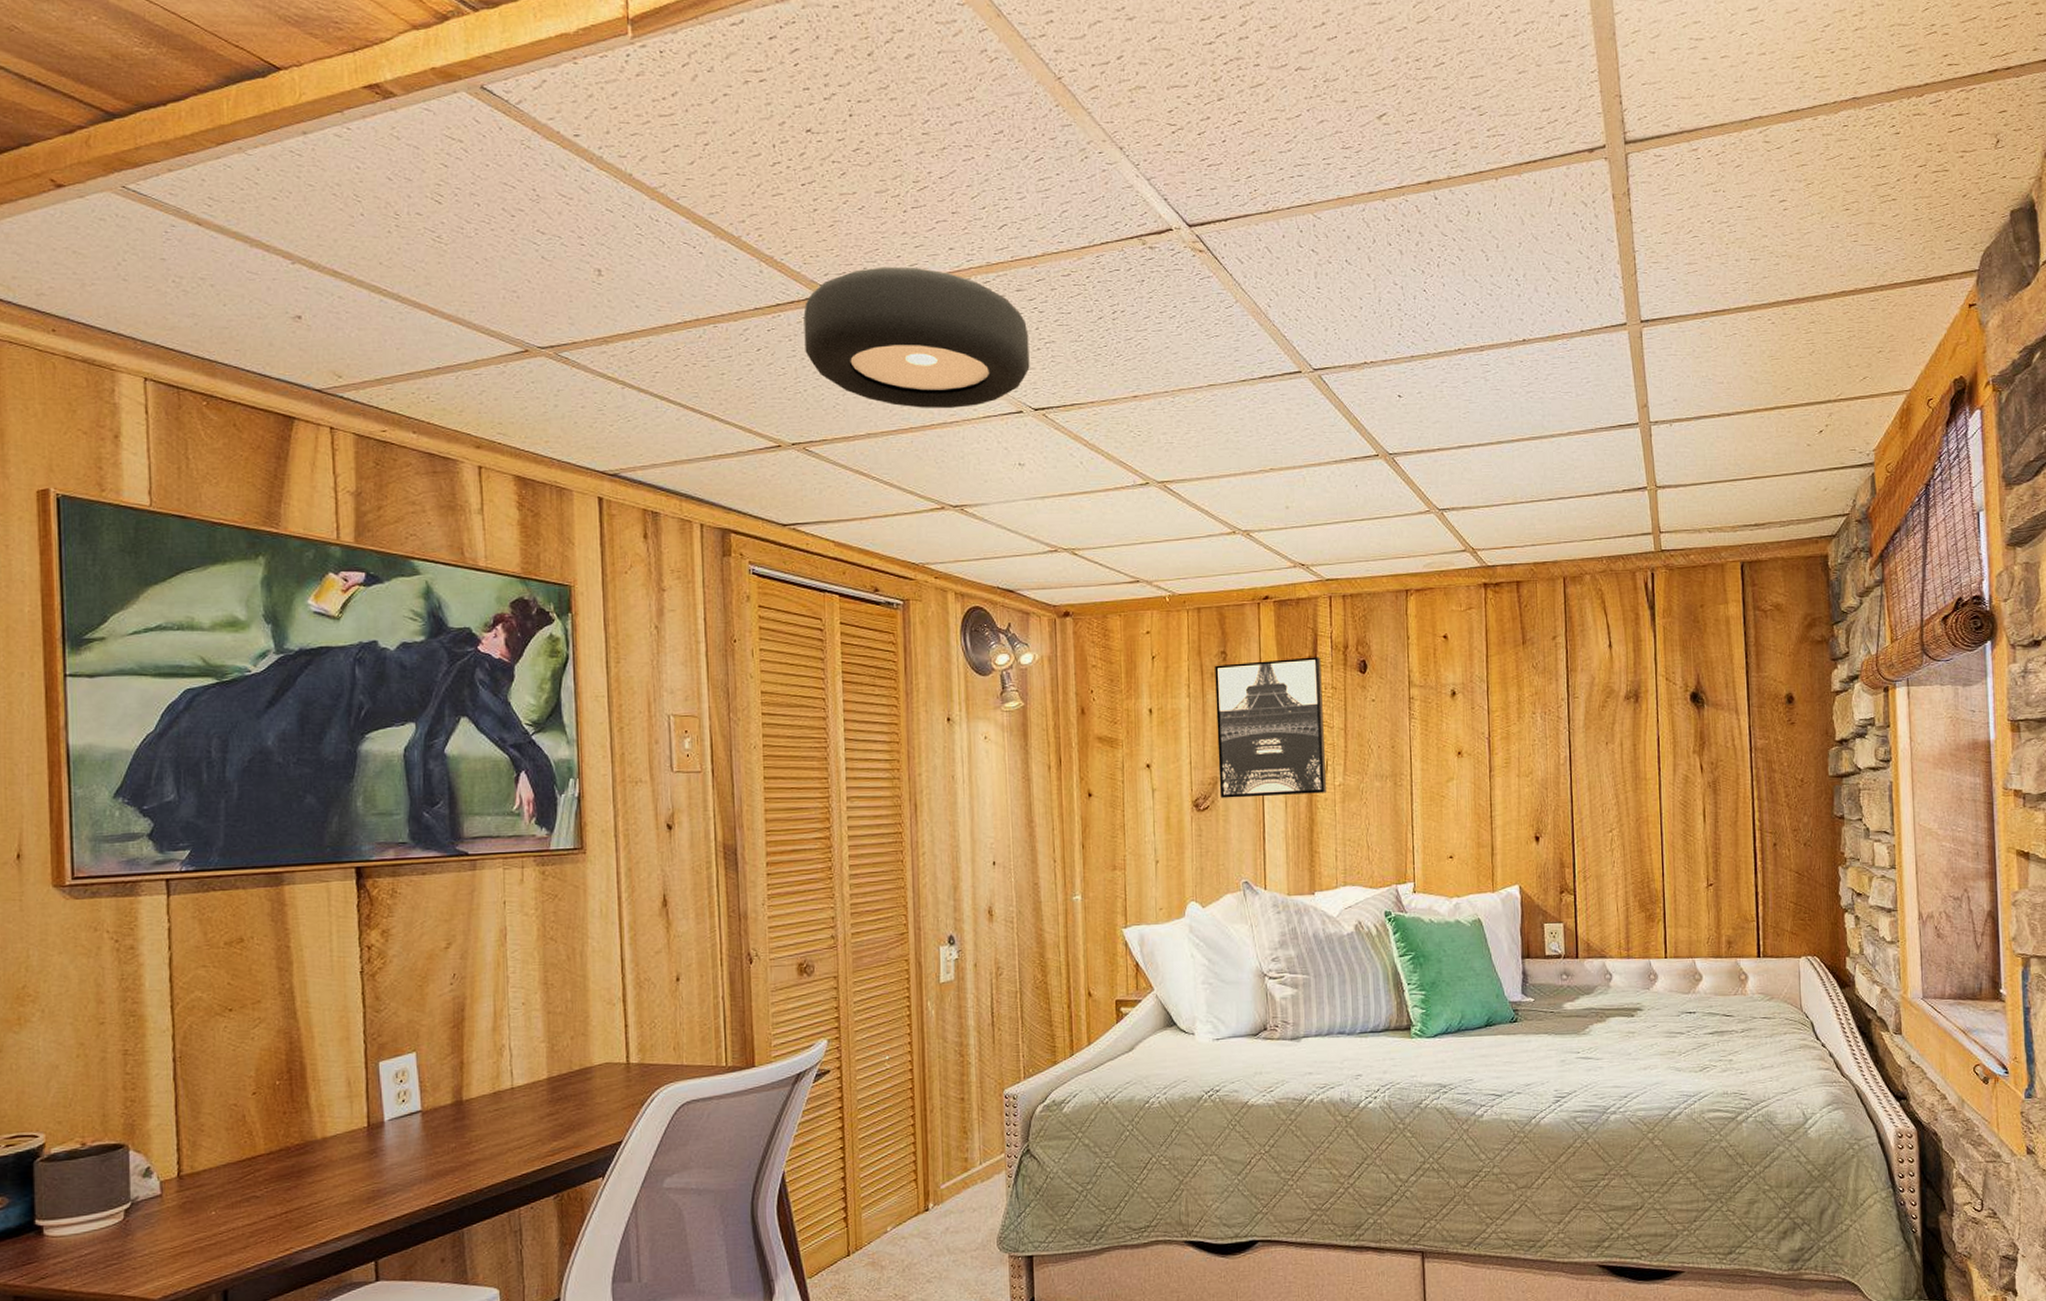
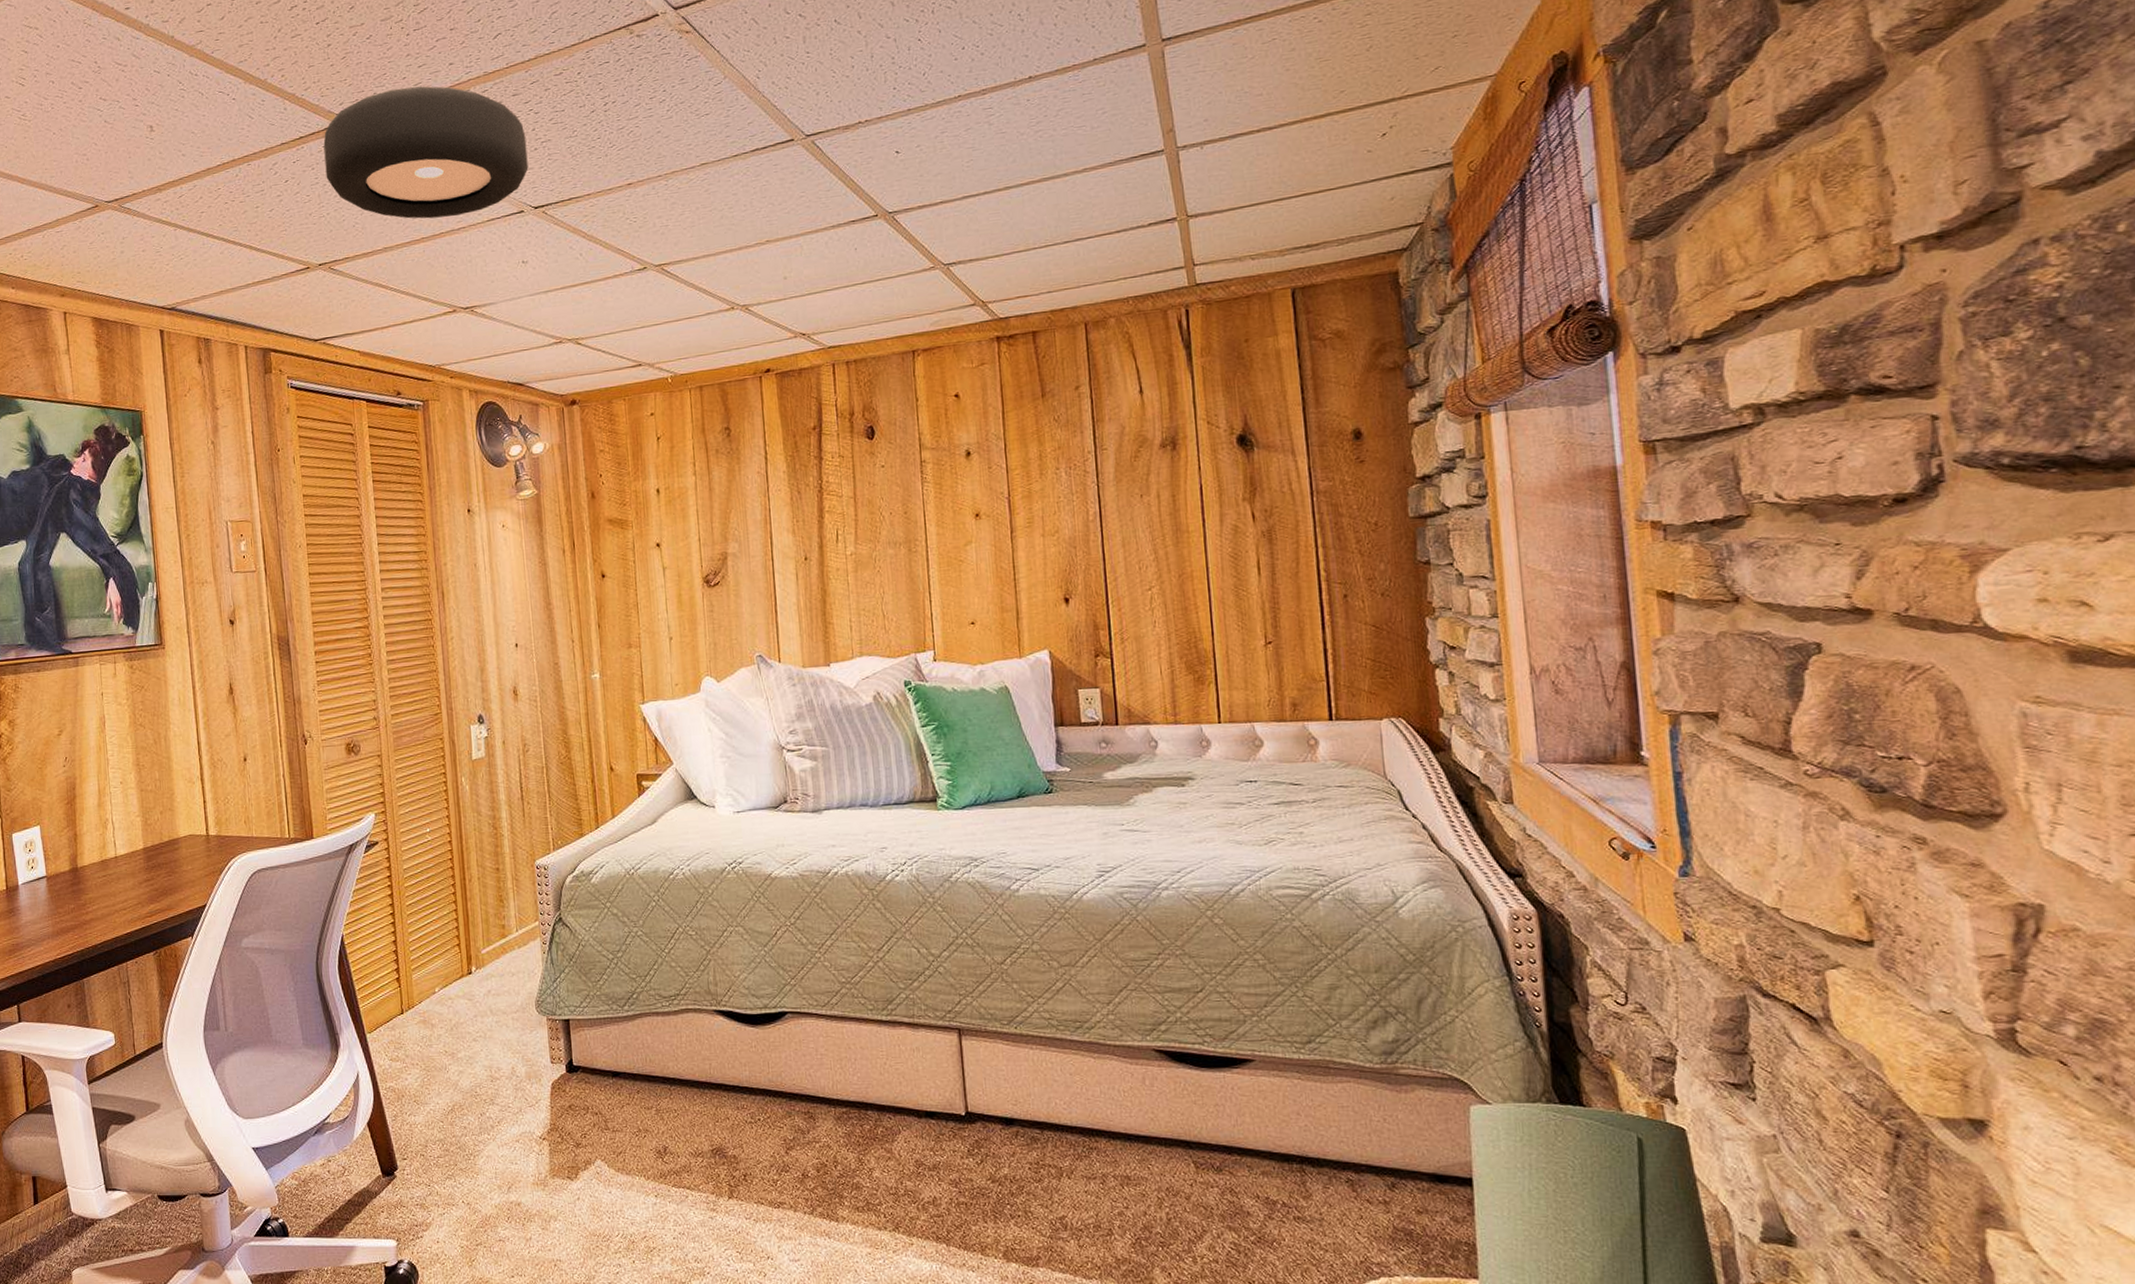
wall art: present [1215,657,1327,798] -> none [719,426,839,574]

